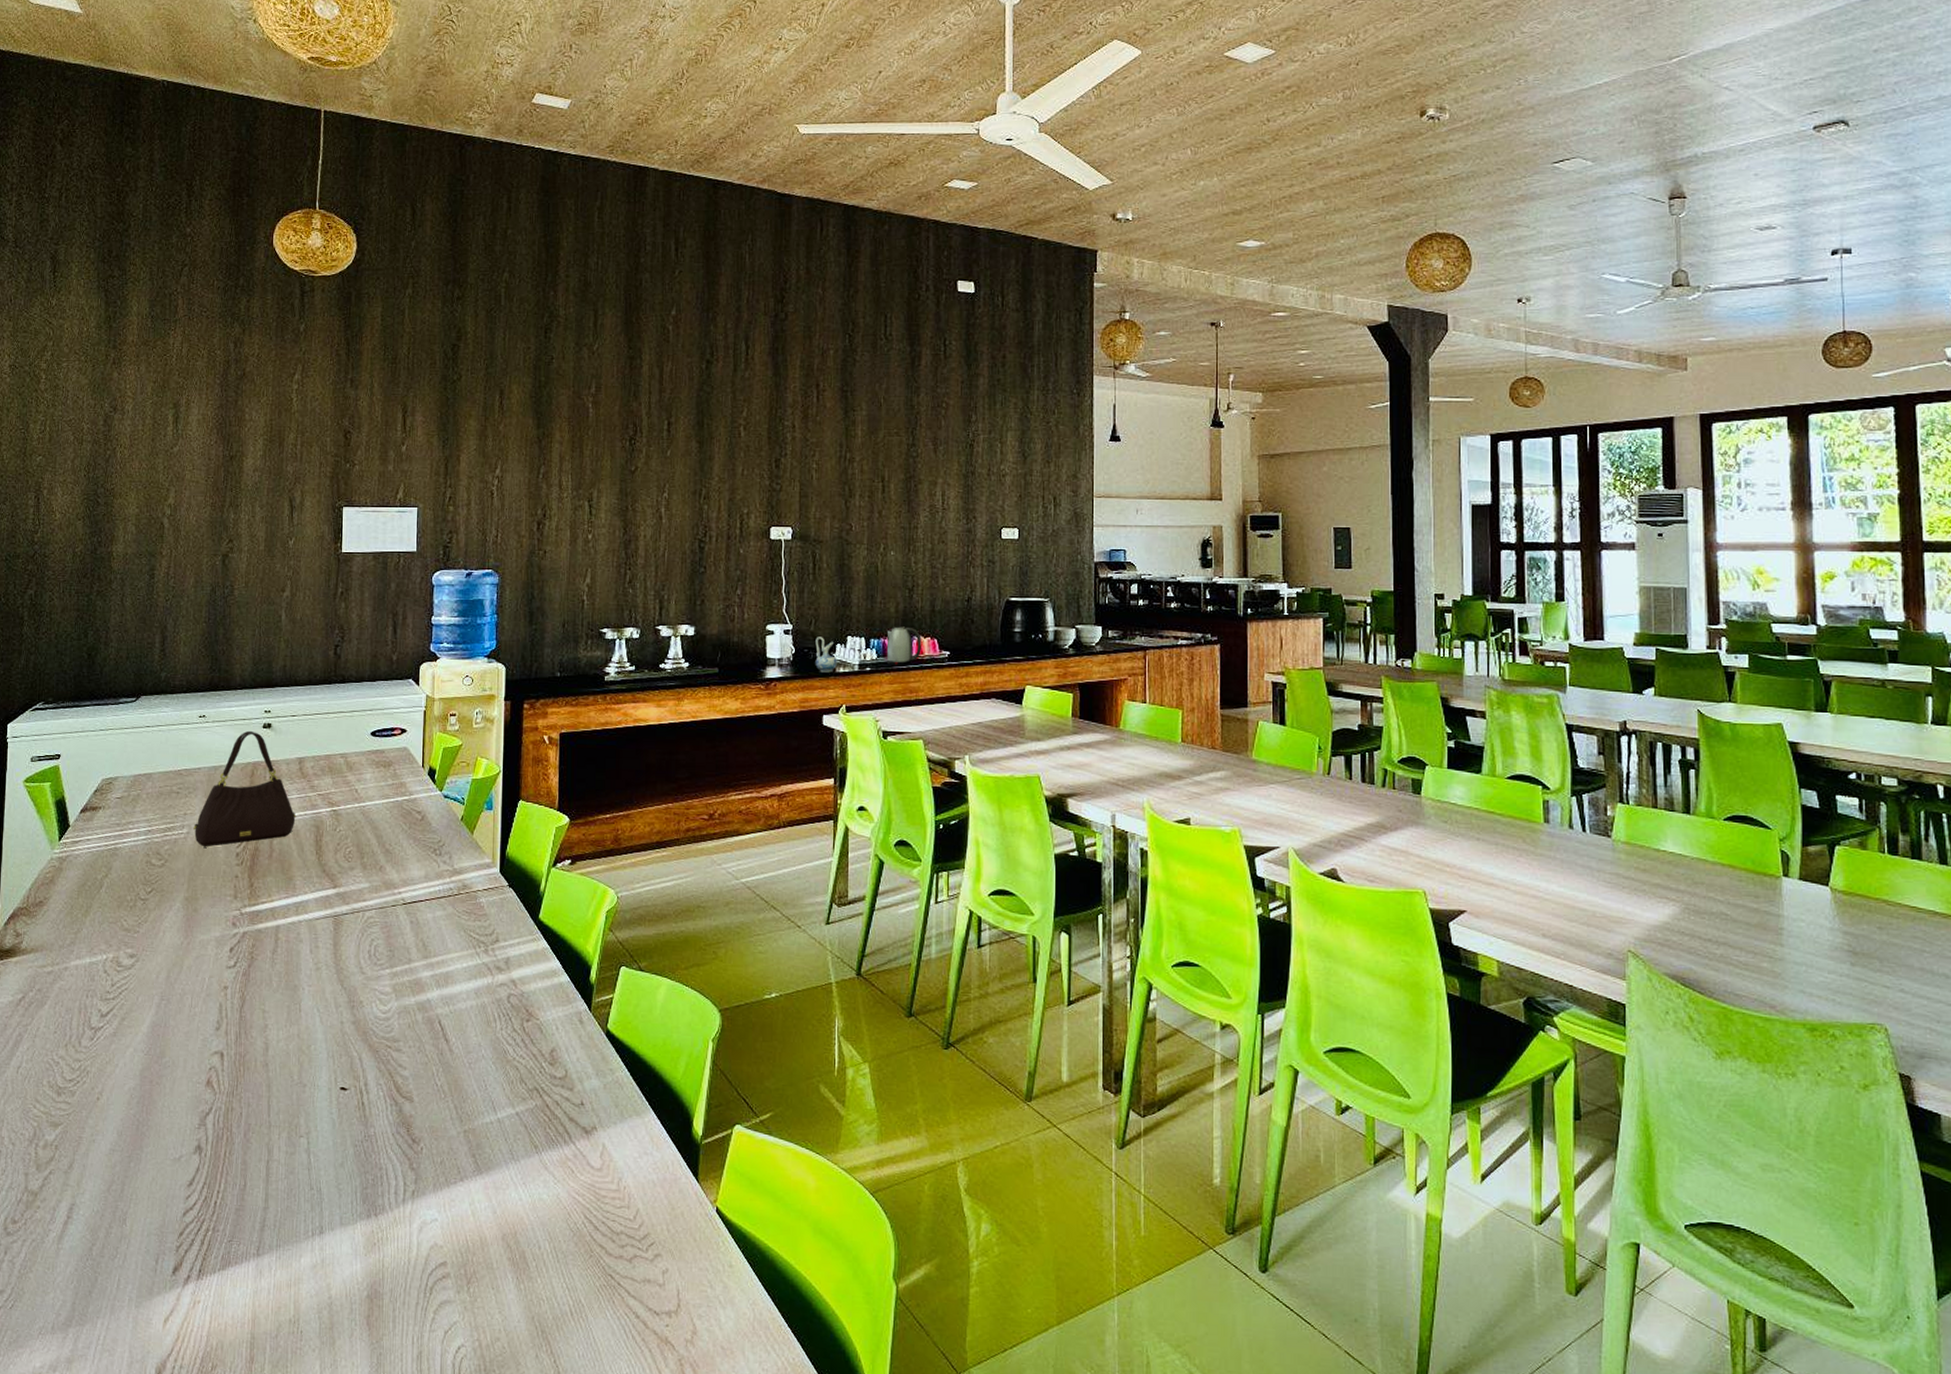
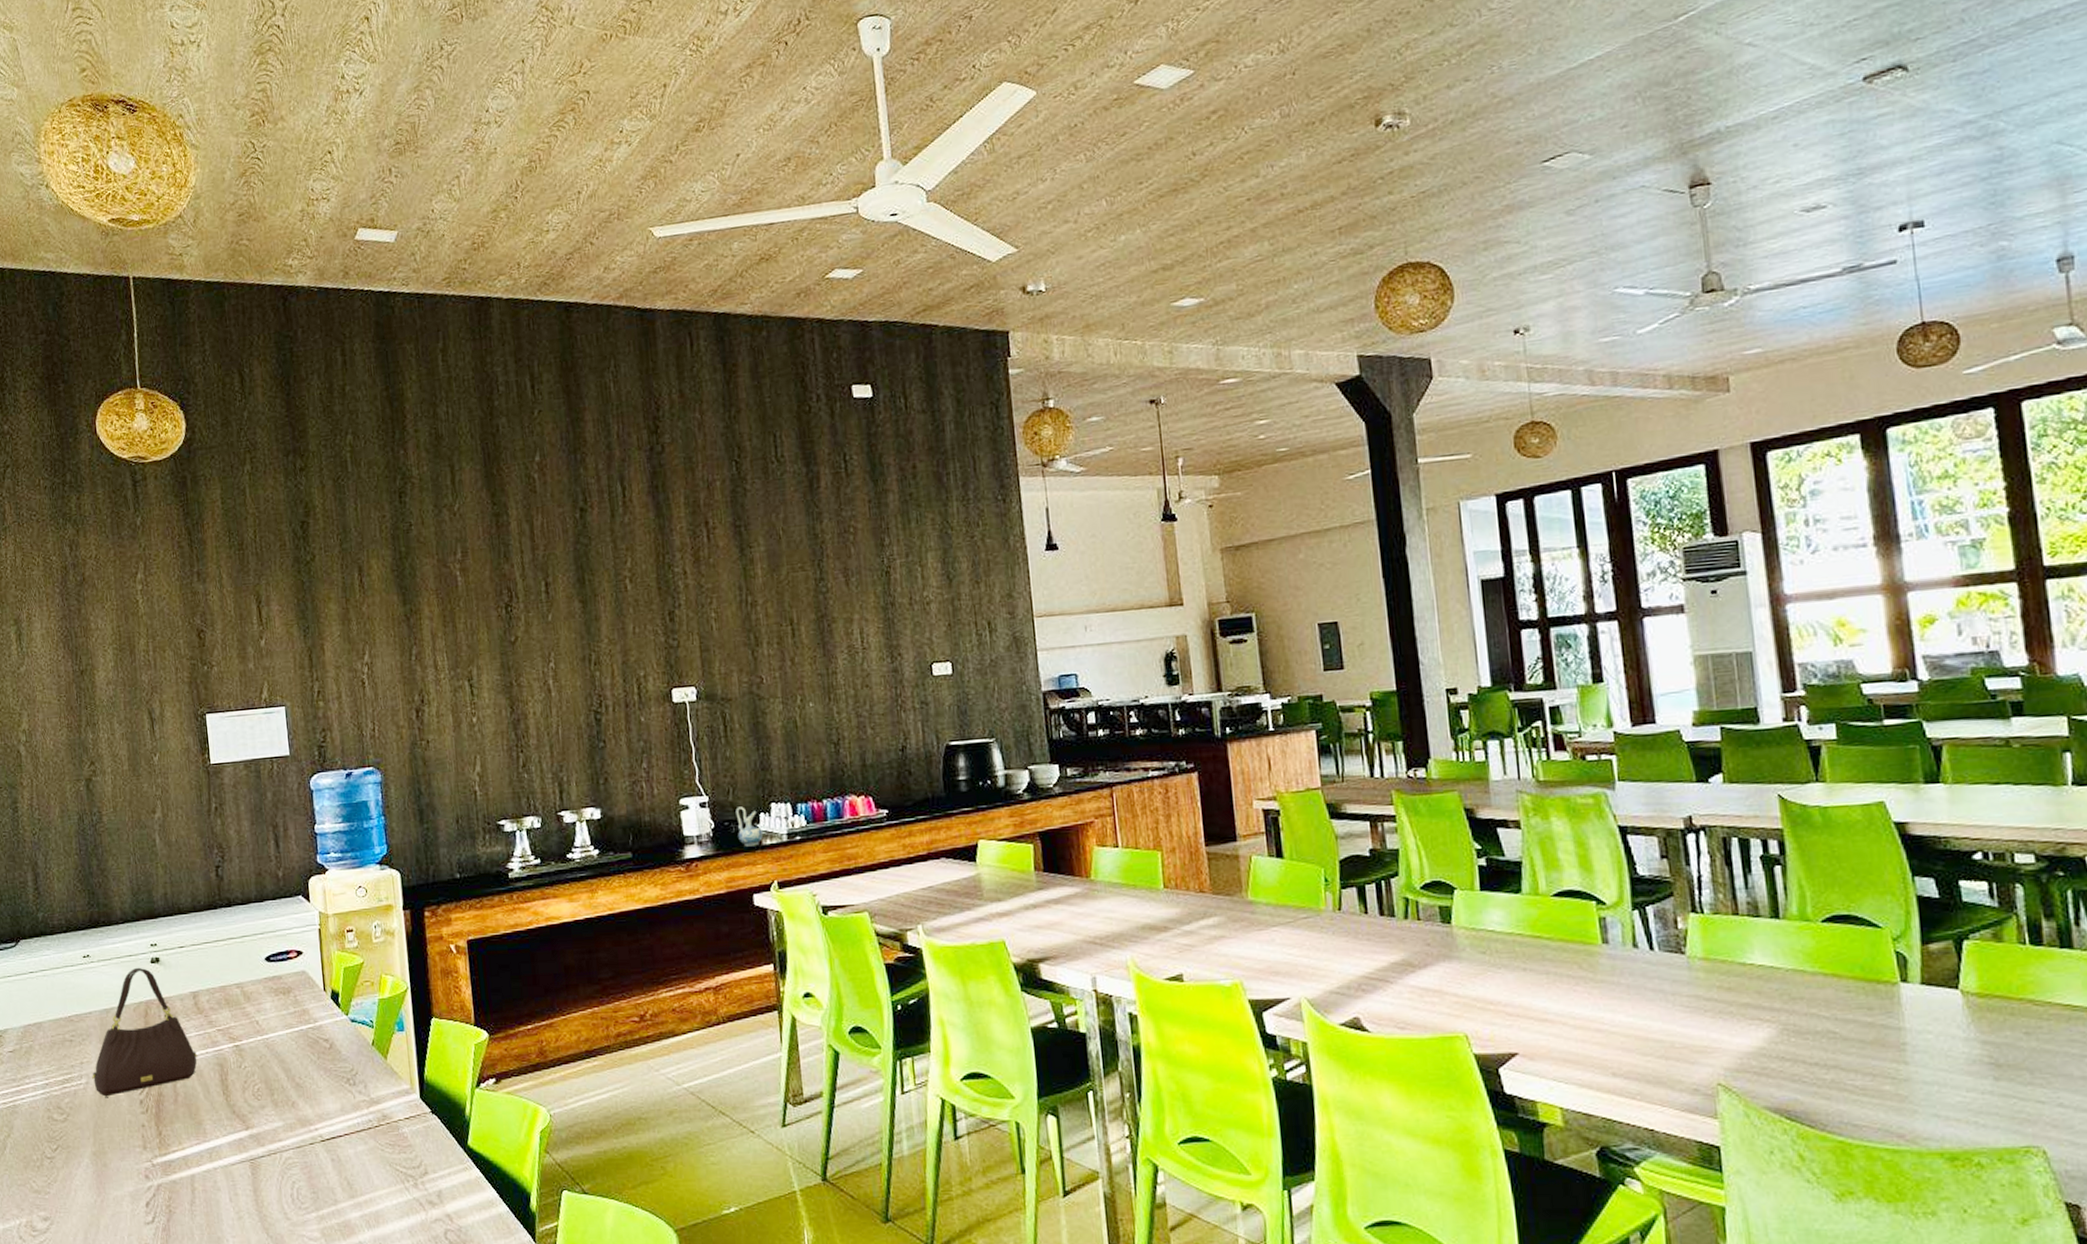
kettle: present [886,625,921,665] -> none [814,785,856,831]

